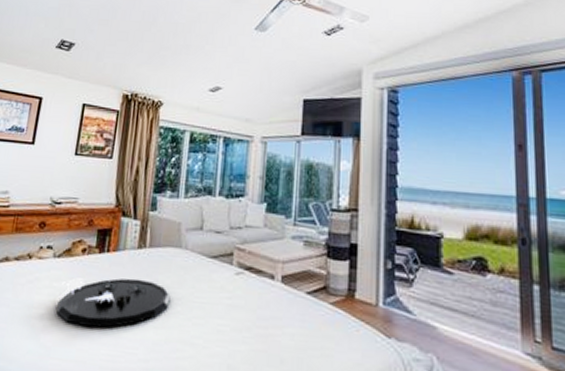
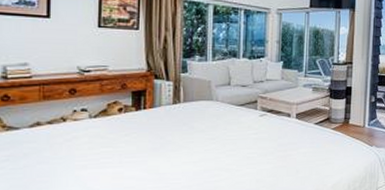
decorative tray: present [53,278,171,329] -> none [93,127,206,170]

